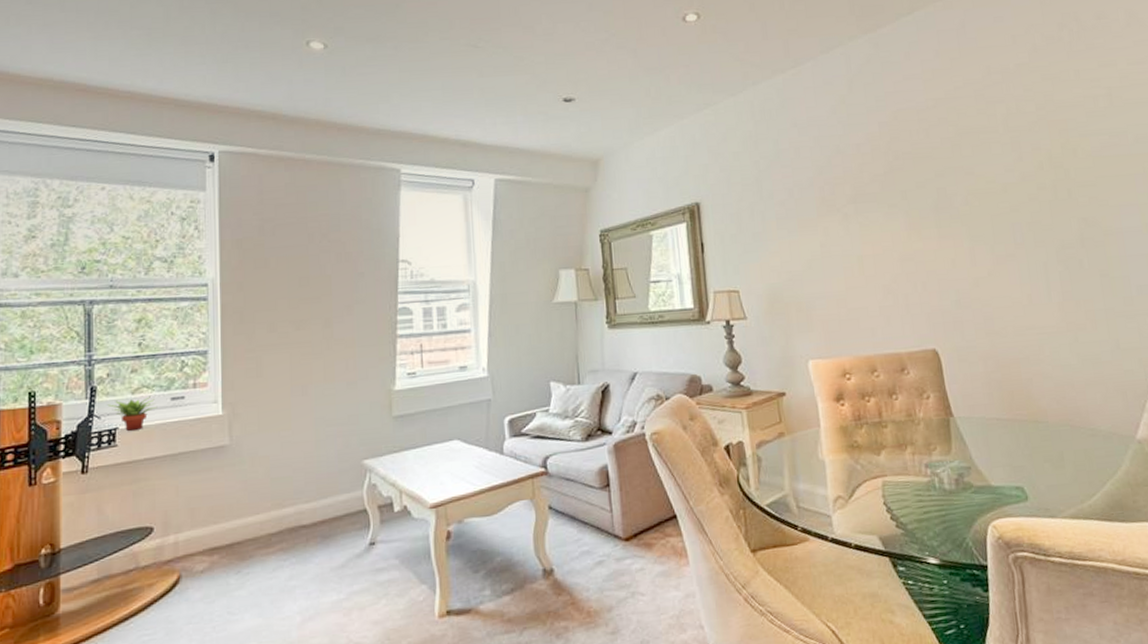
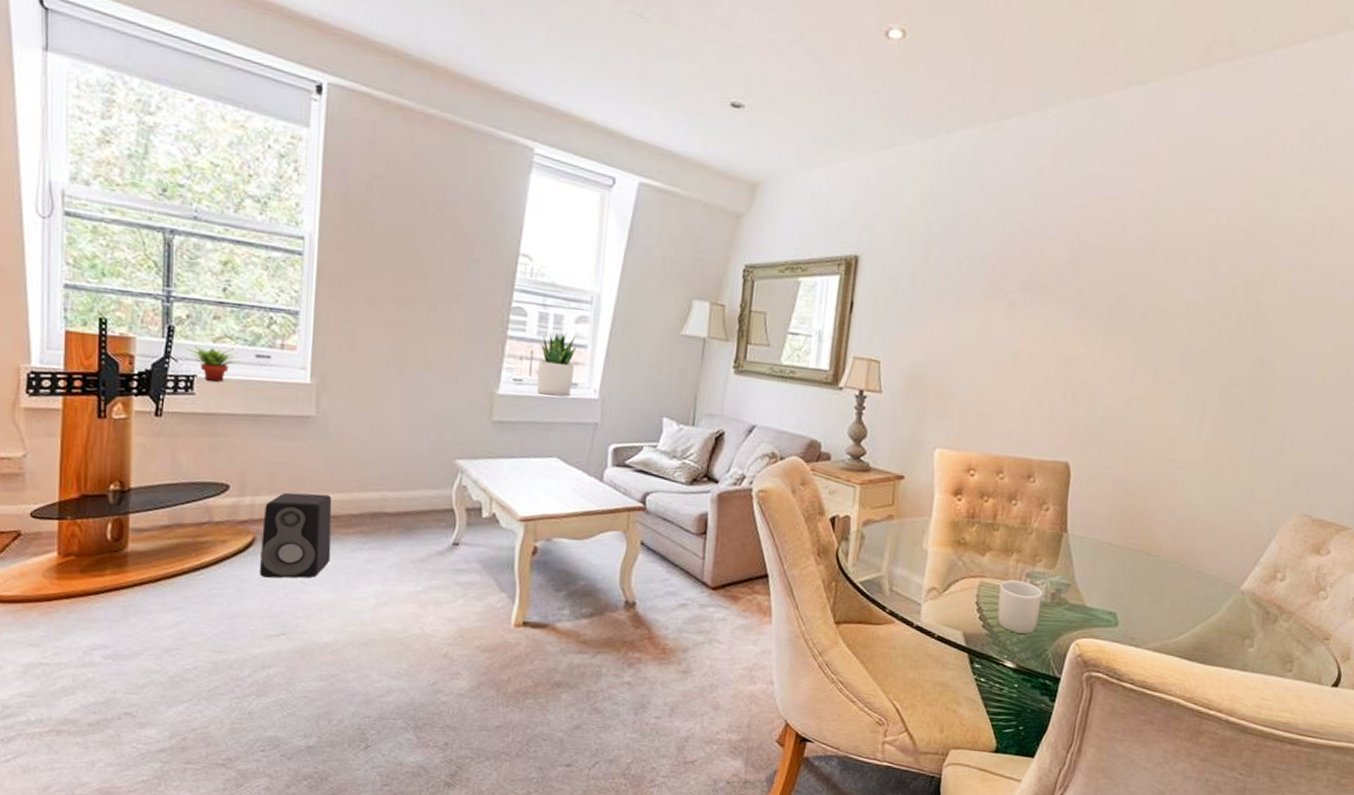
speaker: none [186,518,254,615] -> present [259,492,332,578]
planter: none [428,321,462,383] -> present [536,332,577,397]
mug: none [902,472,950,527] -> present [997,580,1043,634]

